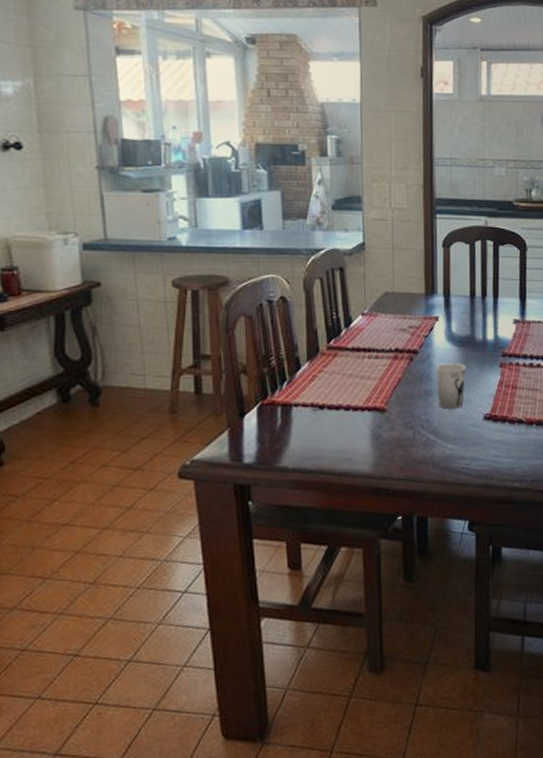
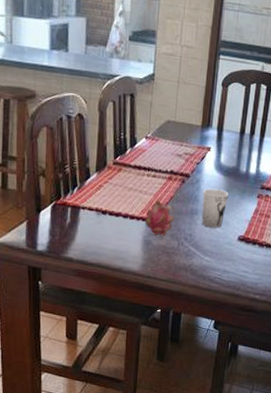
fruit: none [371,380,406,428] -> present [145,196,175,237]

